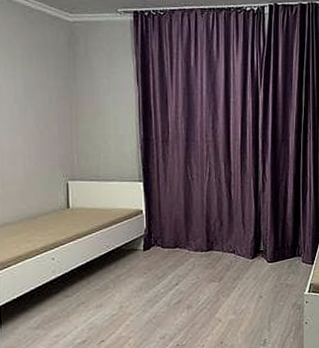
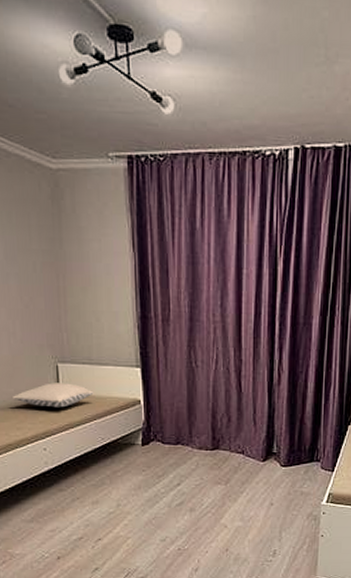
pillow: none [24,198,100,221] -> present [11,383,94,408]

